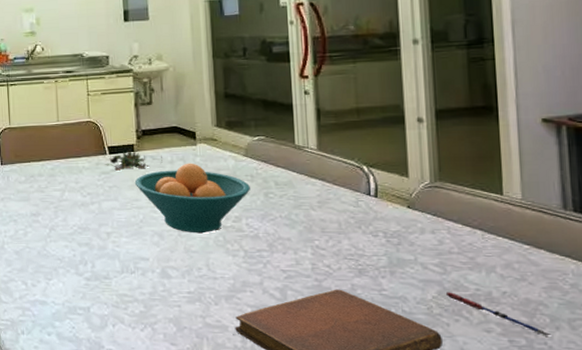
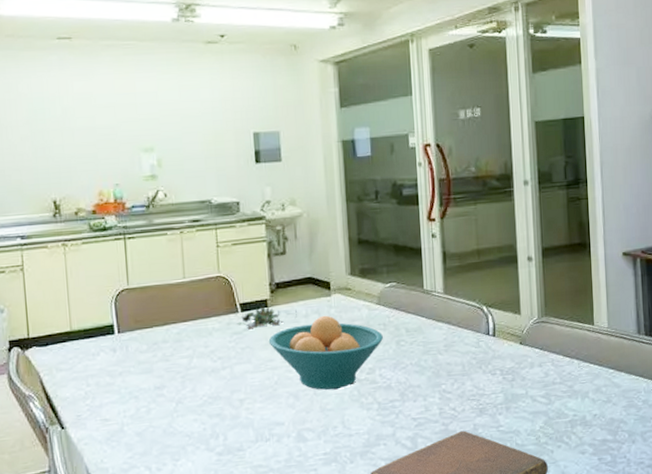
pen: present [445,292,552,336] -> none [550,420,629,451]

